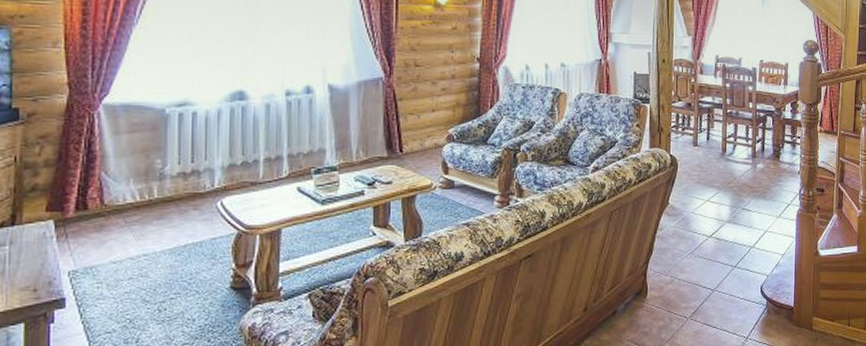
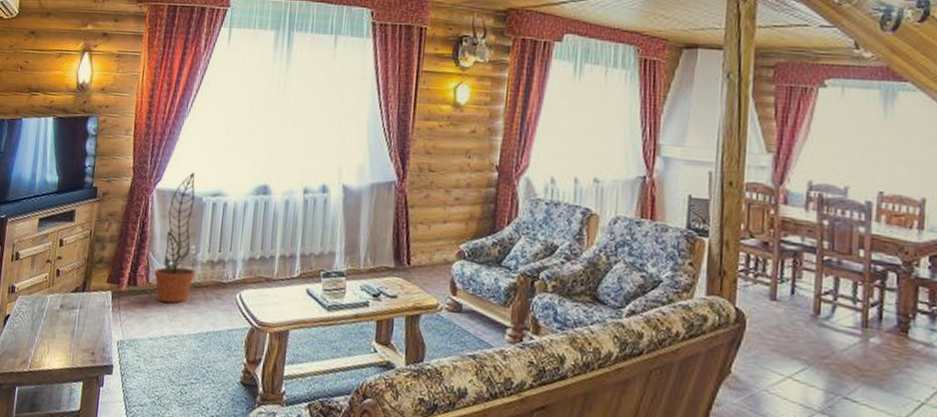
decorative plant: none [110,84,164,222] -> present [154,173,196,303]

